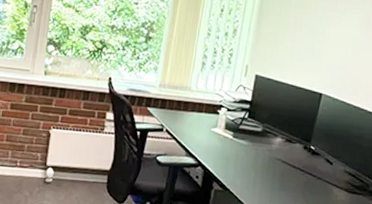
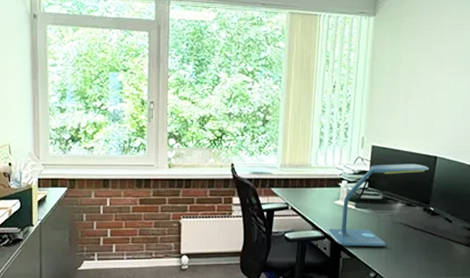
desk lamp: none [201,95,313,182] -> present [327,163,429,247]

